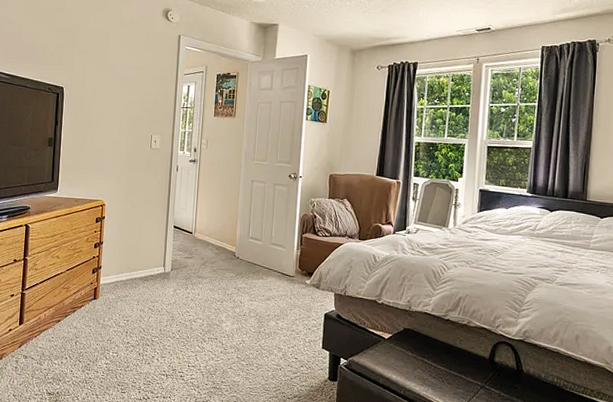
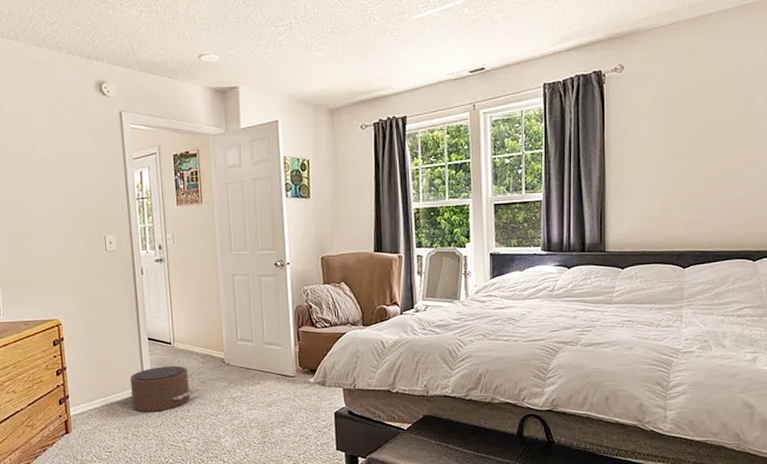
pouf: none [152,252,211,291] -> present [130,365,201,412]

